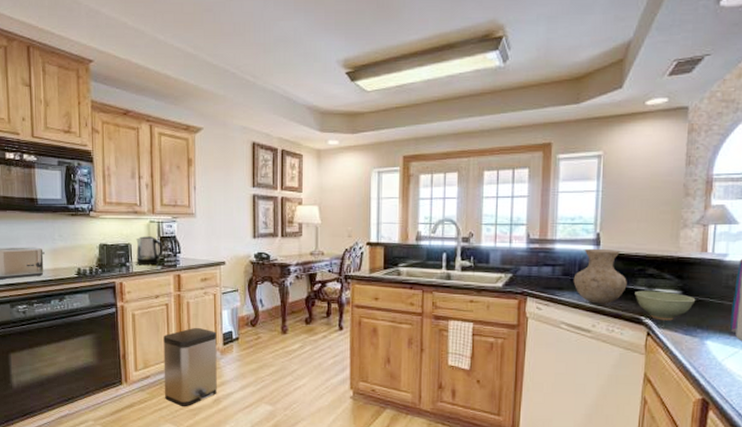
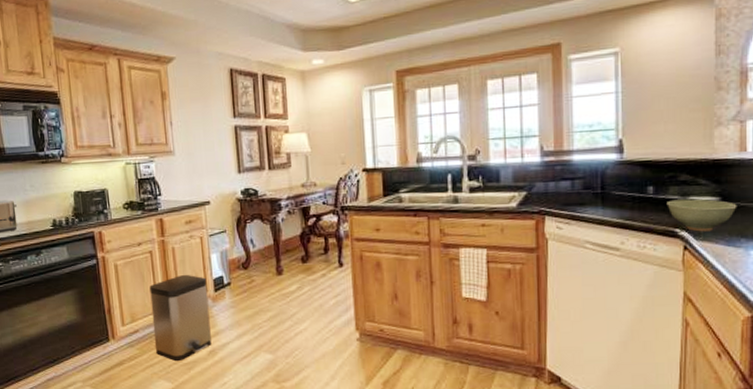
kettle: present [136,235,164,266] -> none [113,178,143,212]
vase: present [573,248,627,305] -> none [596,156,657,220]

